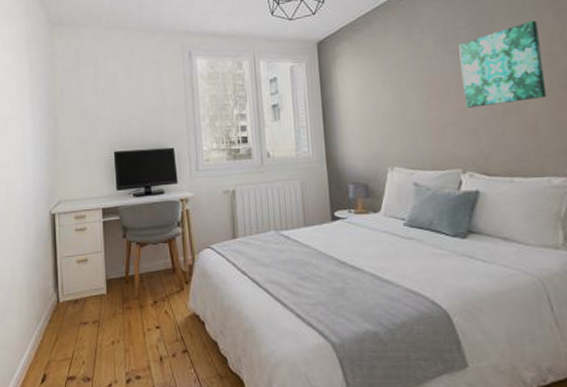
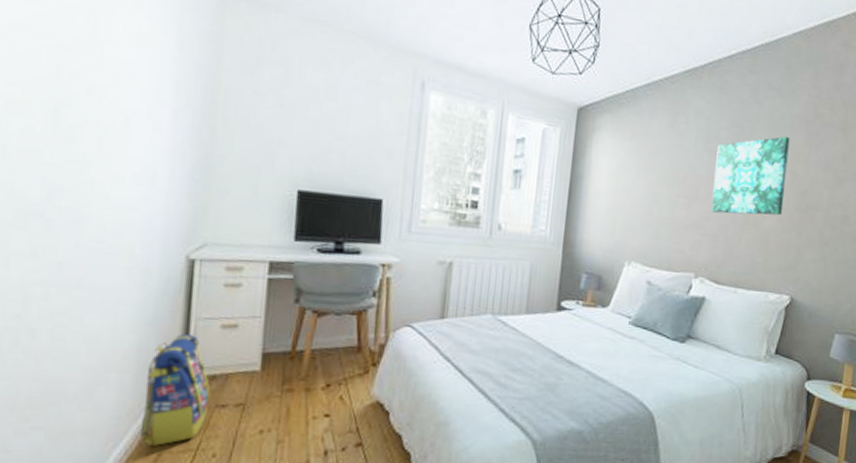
backpack: none [35,270,76,356] -> present [139,334,211,446]

